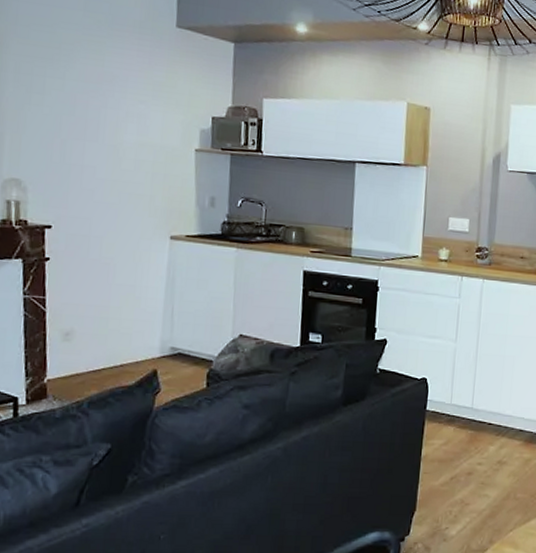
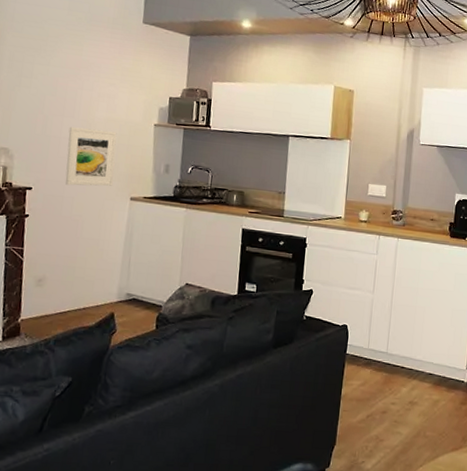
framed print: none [91,152,151,223] -> present [65,126,117,186]

